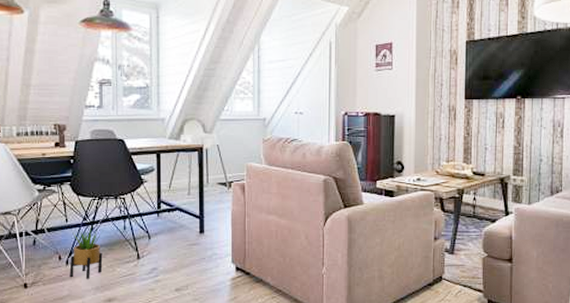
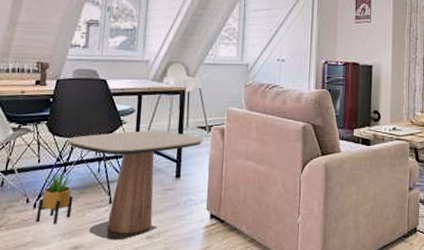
side table: none [91,188,224,293] -> present [67,130,203,240]

